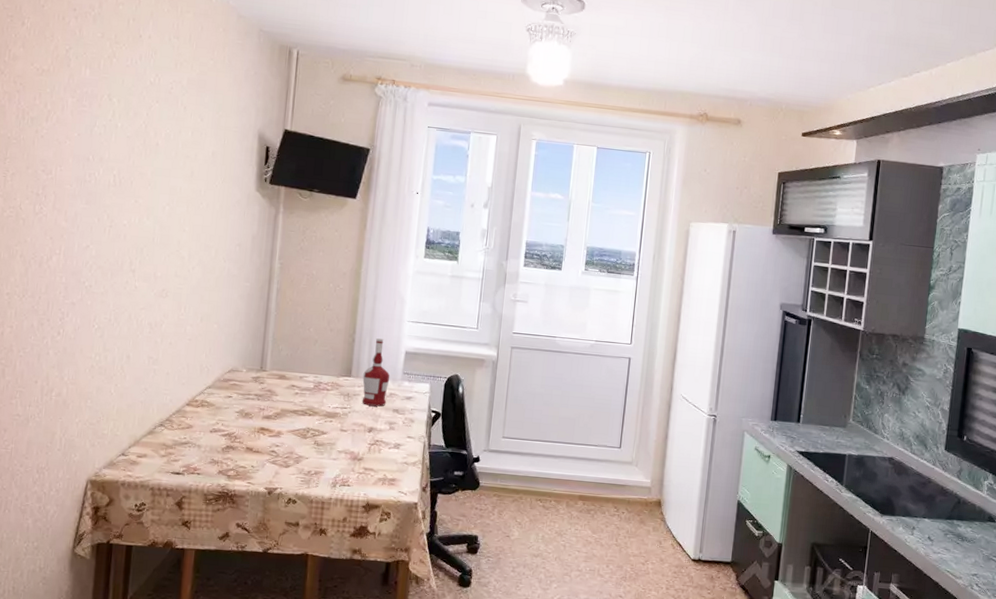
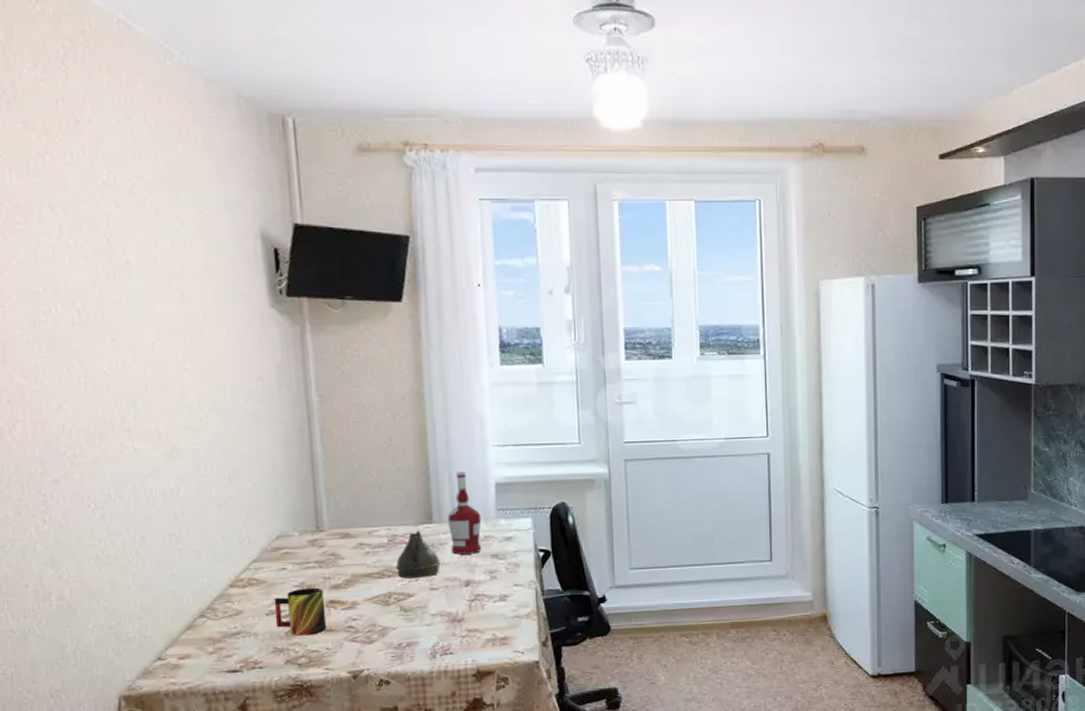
mug: none [216,414,257,453] -> present [273,587,327,636]
teapot: none [316,381,352,420] -> present [395,530,441,579]

